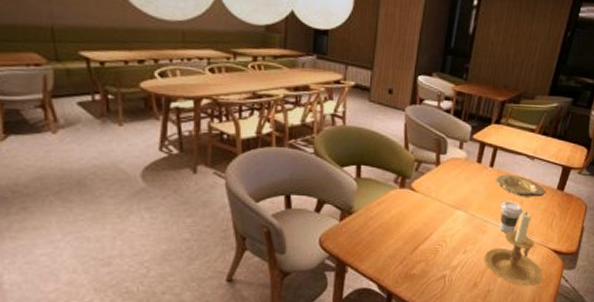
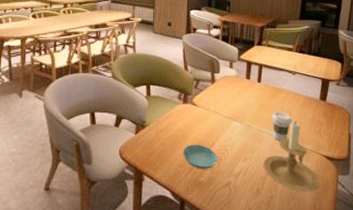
saucer: none [394,234,435,261] -> present [182,144,218,169]
plate: present [496,174,546,197] -> none [264,88,311,108]

